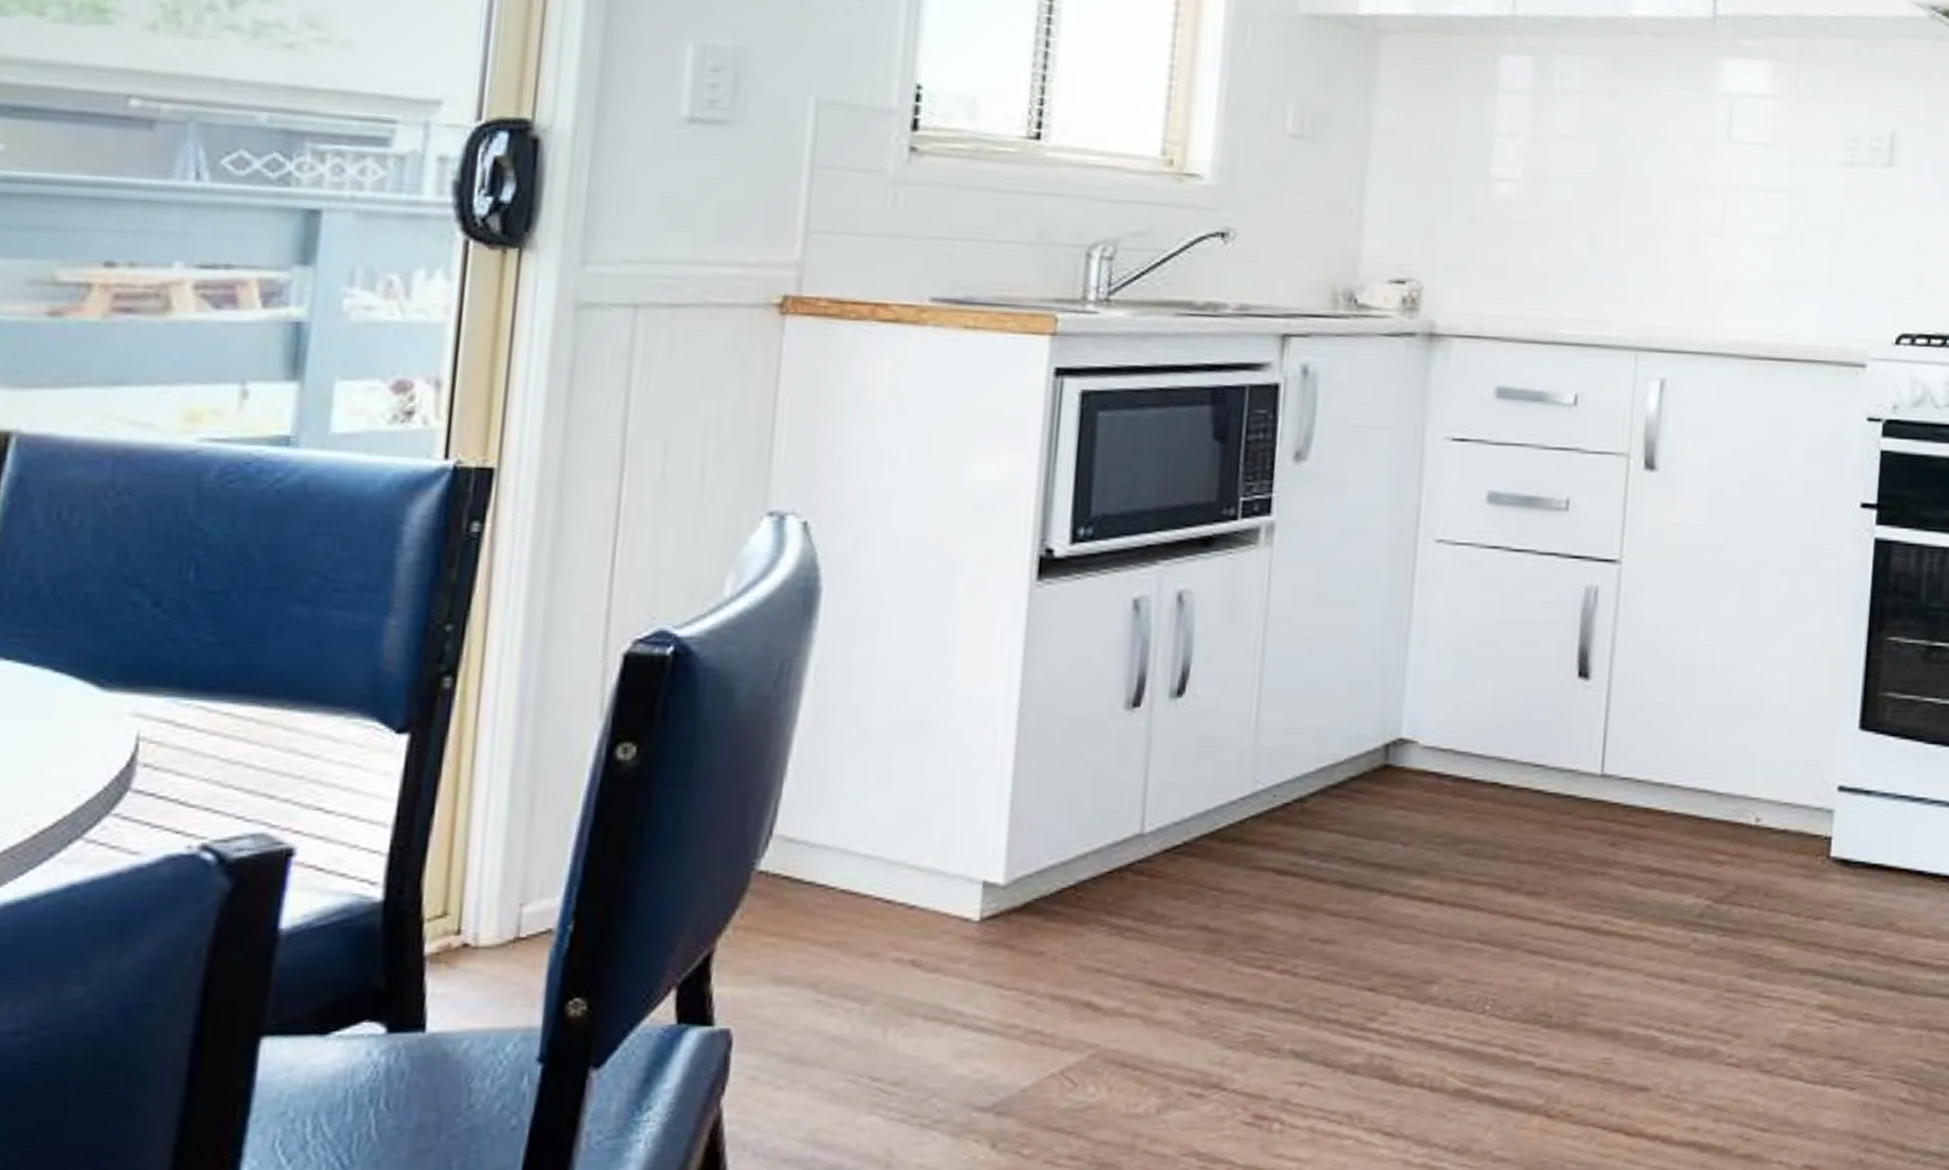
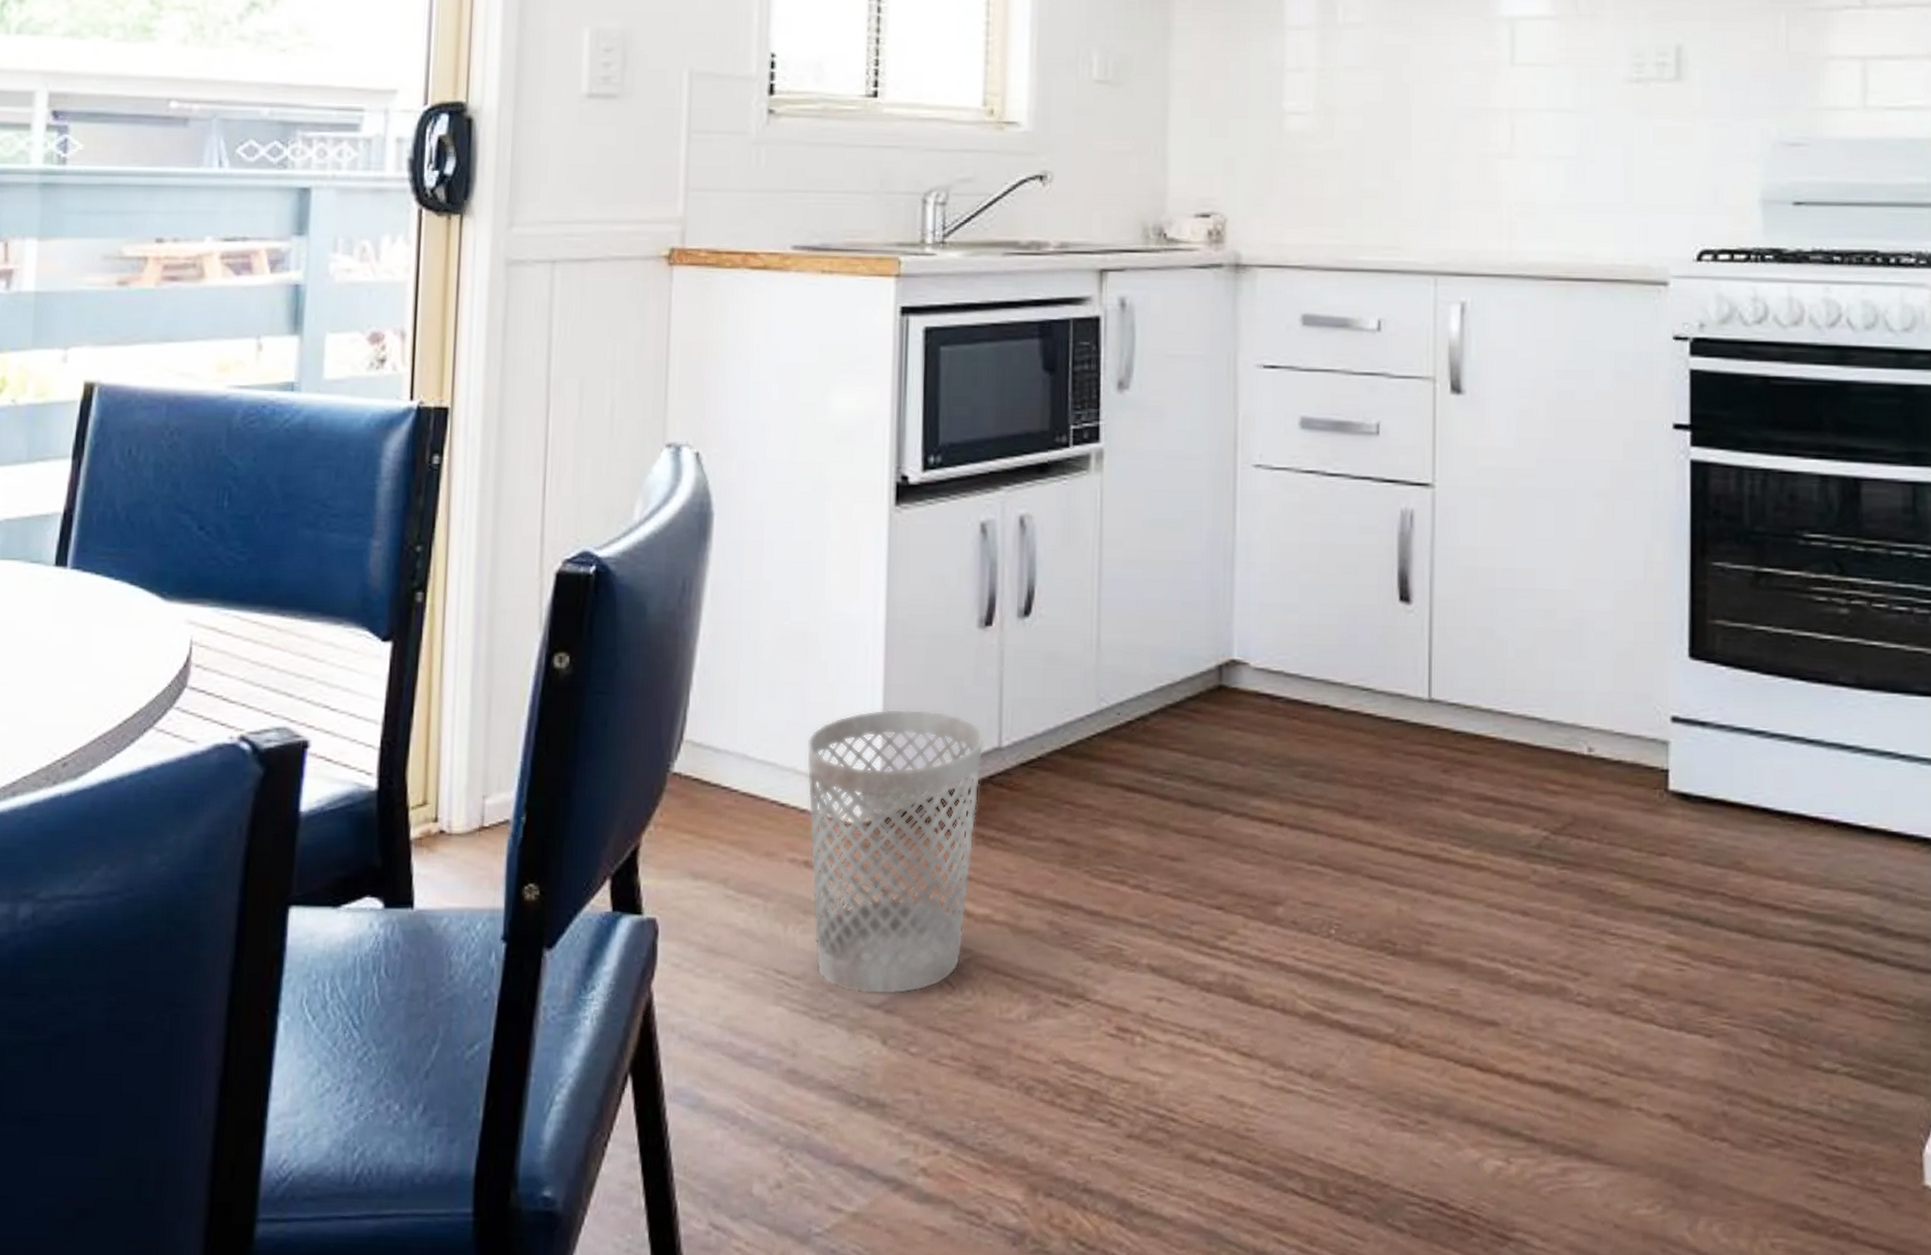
wastebasket: none [918,796,1125,1098] -> present [806,708,984,995]

